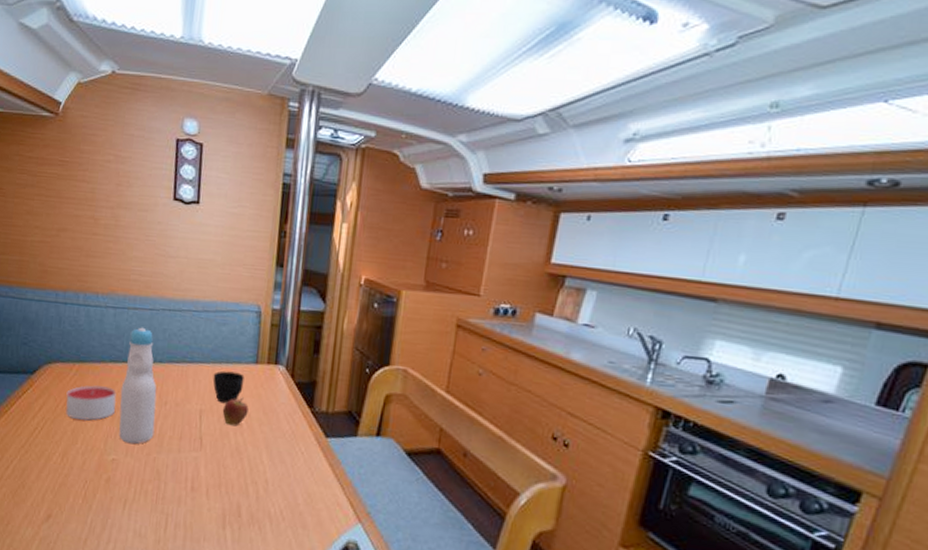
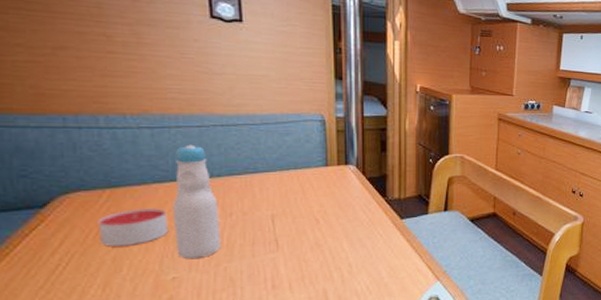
cup: present [212,371,244,404] -> none [282,176,316,206]
fruit: present [222,397,249,427] -> none [296,197,323,224]

